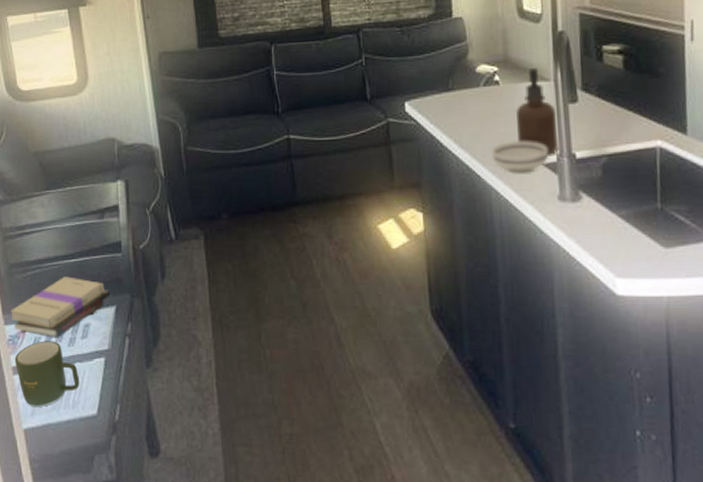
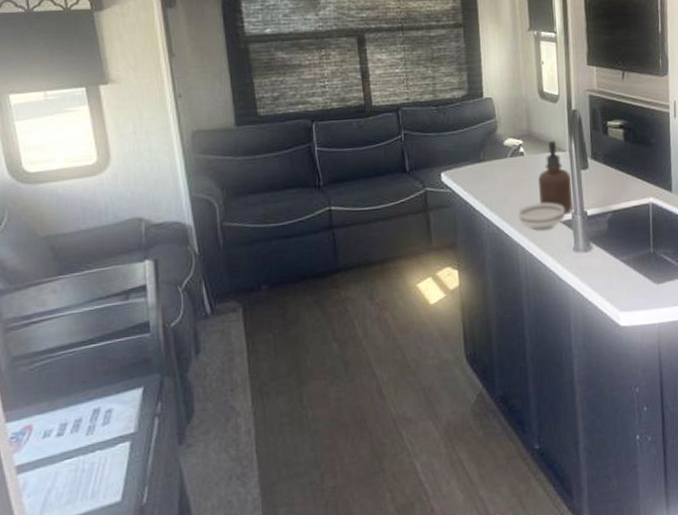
books: present [10,276,111,339] -> none [12,363,137,430]
mug: present [14,341,80,407] -> none [18,432,100,505]

